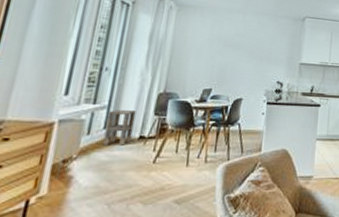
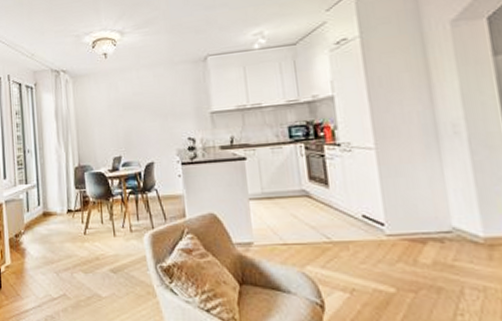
side table: present [102,110,136,146] -> none [39,187,62,220]

